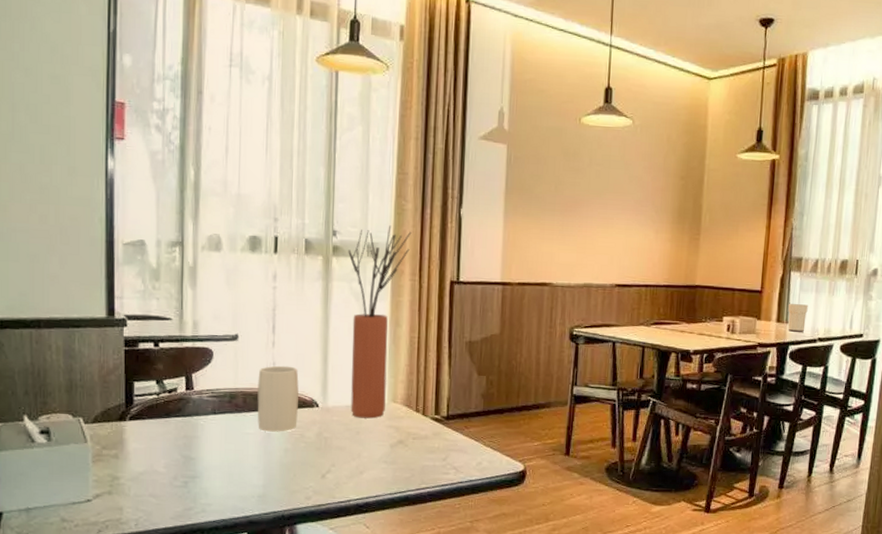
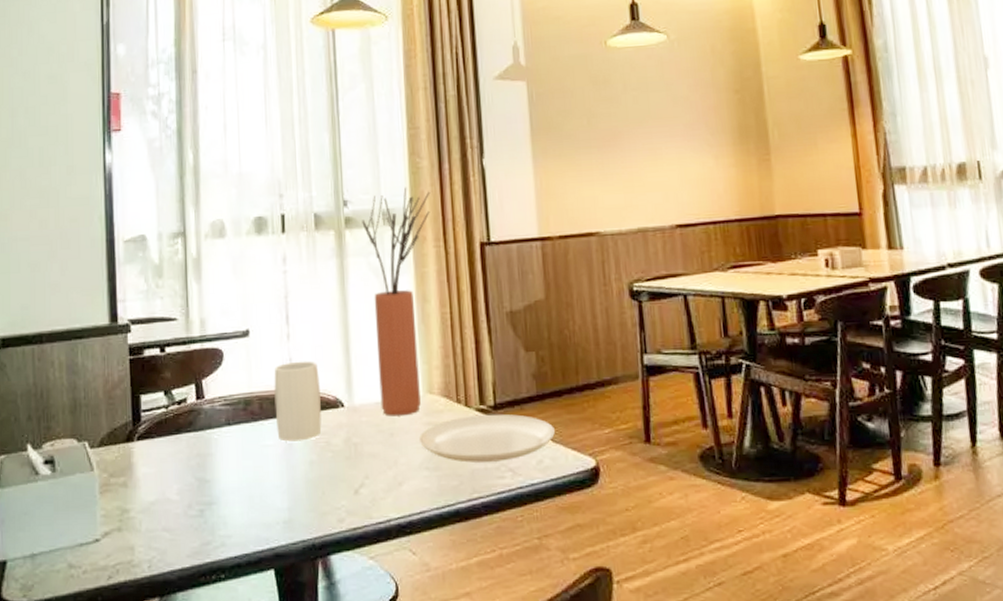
plate: none [381,422,494,461] -> present [420,413,555,463]
cup: present [788,304,808,332] -> none [898,223,928,259]

